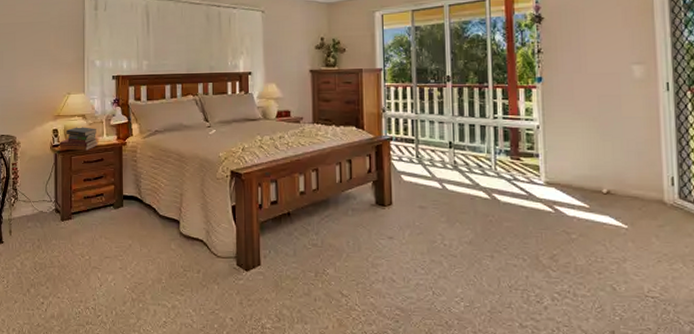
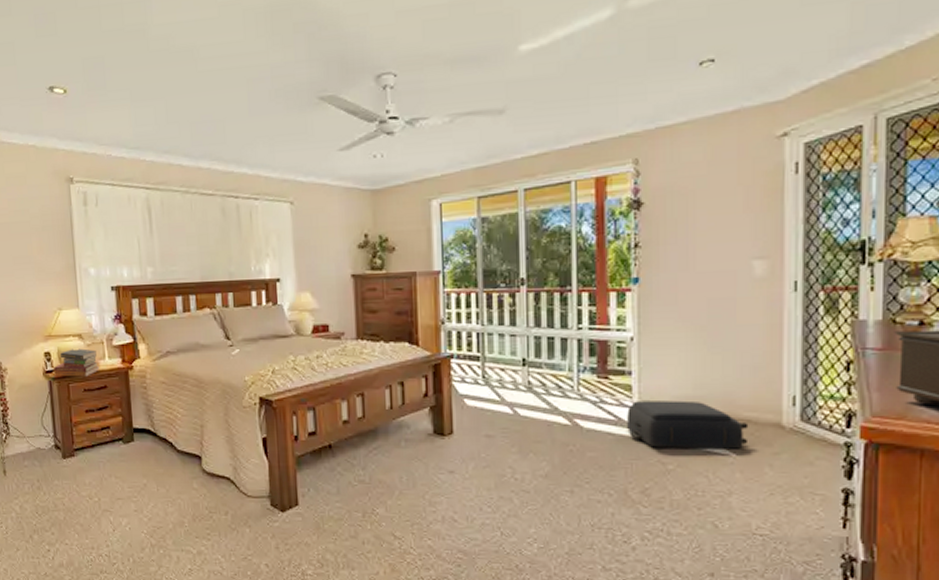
suitcase: none [535,179,638,222] -> present [626,400,749,449]

